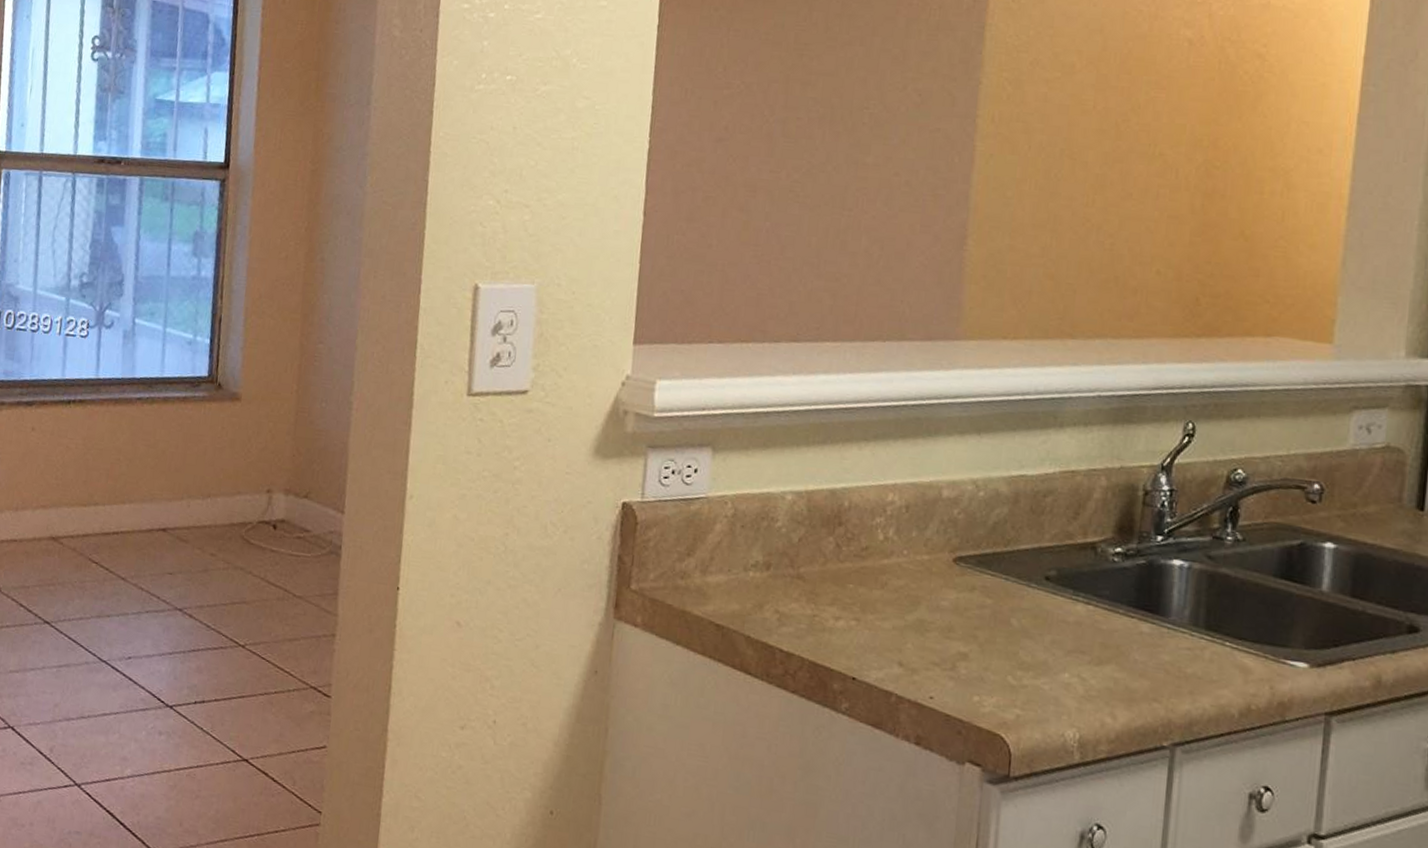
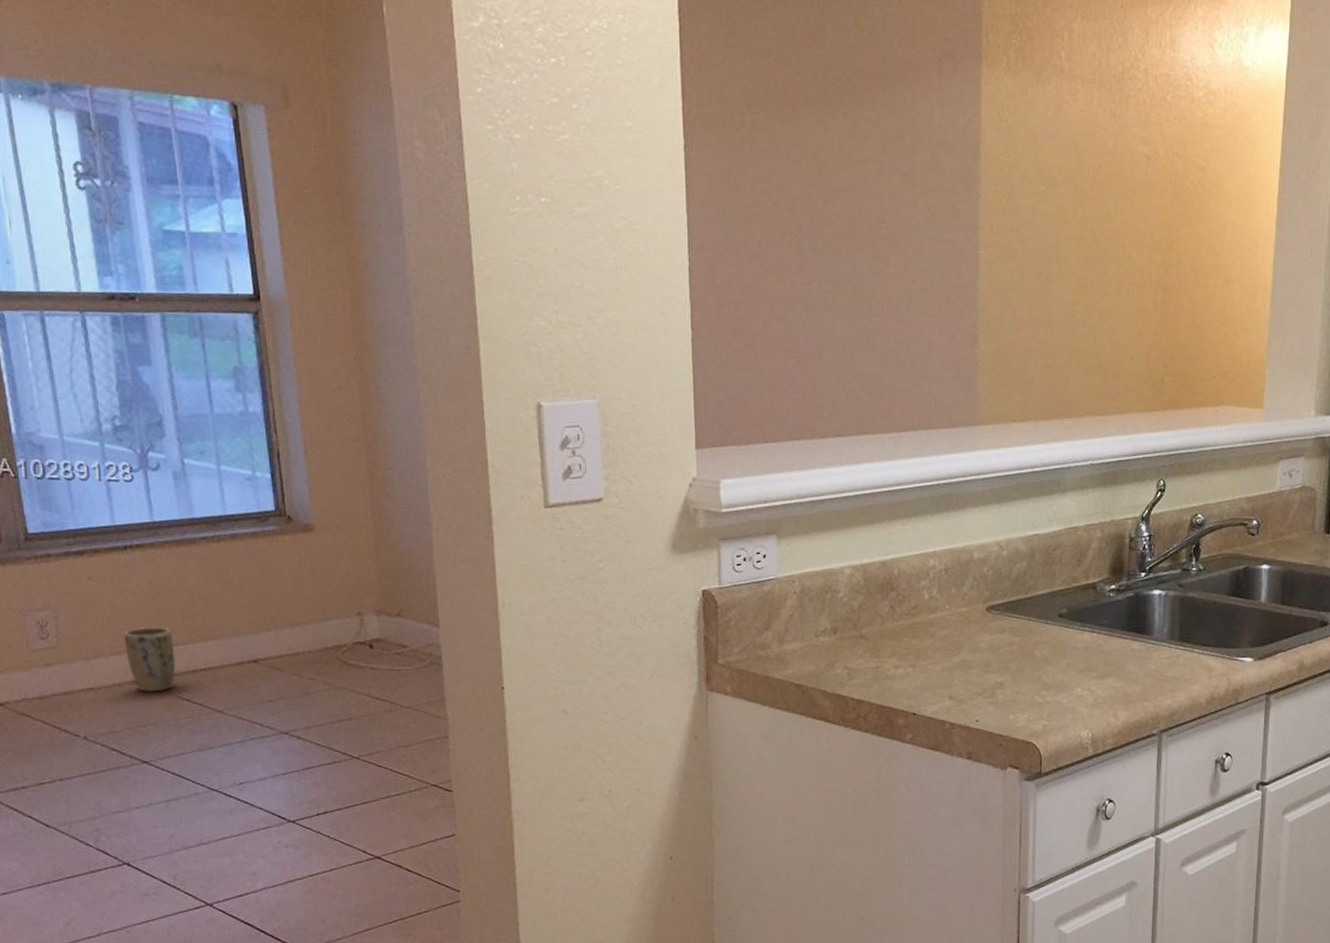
plant pot: none [50,483,94,551] -> present [124,627,176,692]

